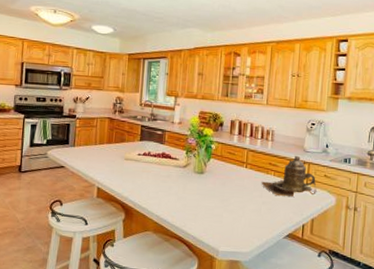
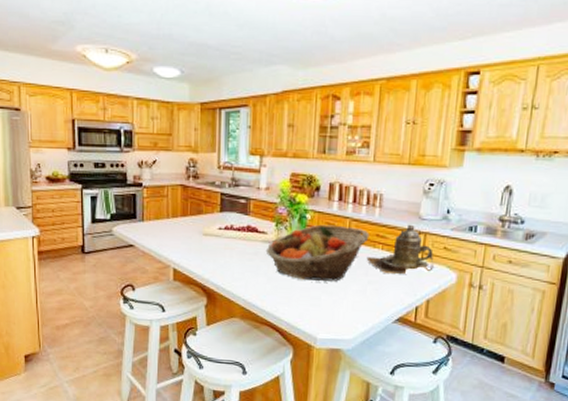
fruit basket: none [177,153,264,202] -> present [265,224,370,282]

